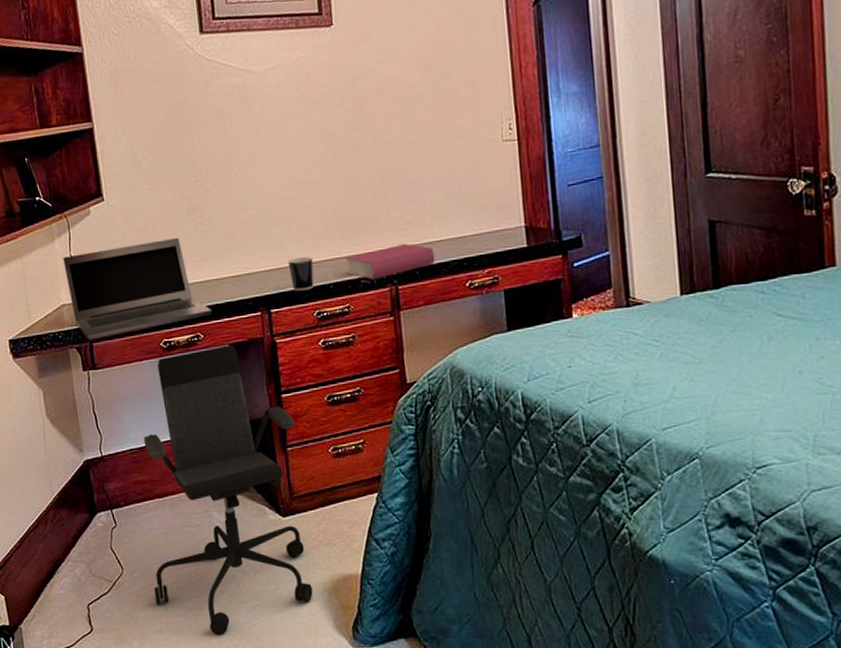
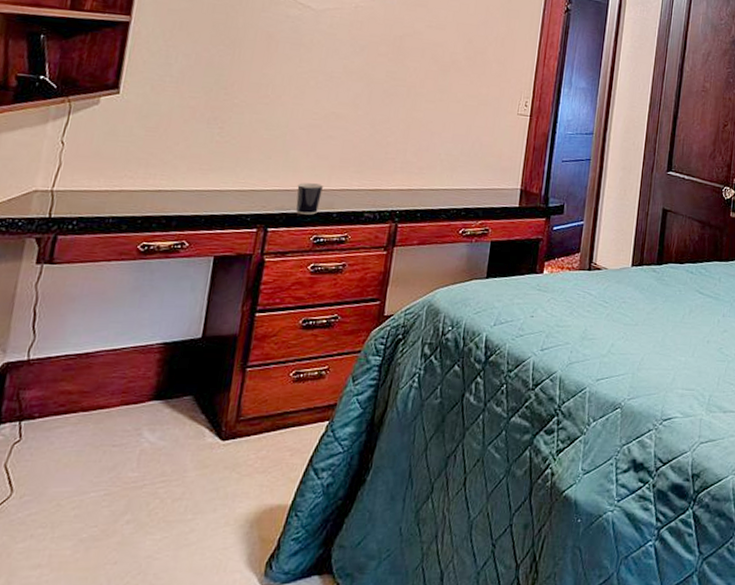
laptop: present [63,237,212,341] -> none [43,141,205,233]
office chair: present [143,345,313,636] -> none [42,257,263,572]
book: present [345,243,435,280] -> none [352,186,438,215]

